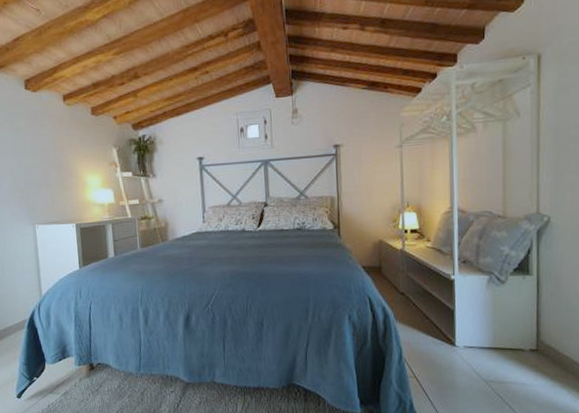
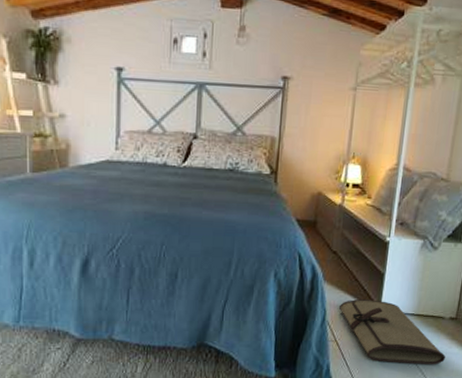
tool roll: none [414,335,532,398] -> present [339,299,445,365]

